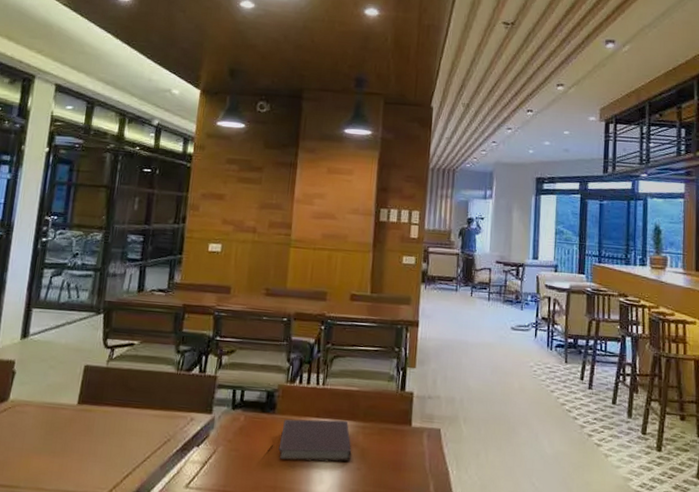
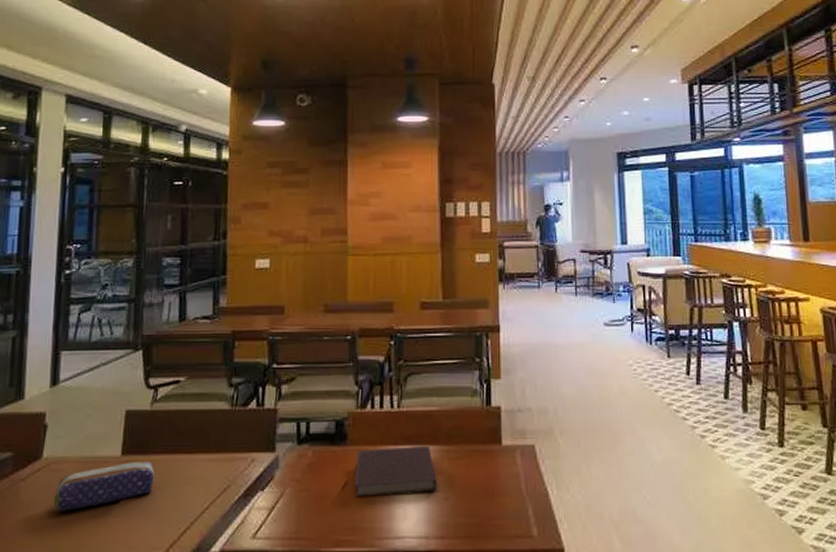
pencil case: none [15,410,106,449] -> present [53,461,155,512]

